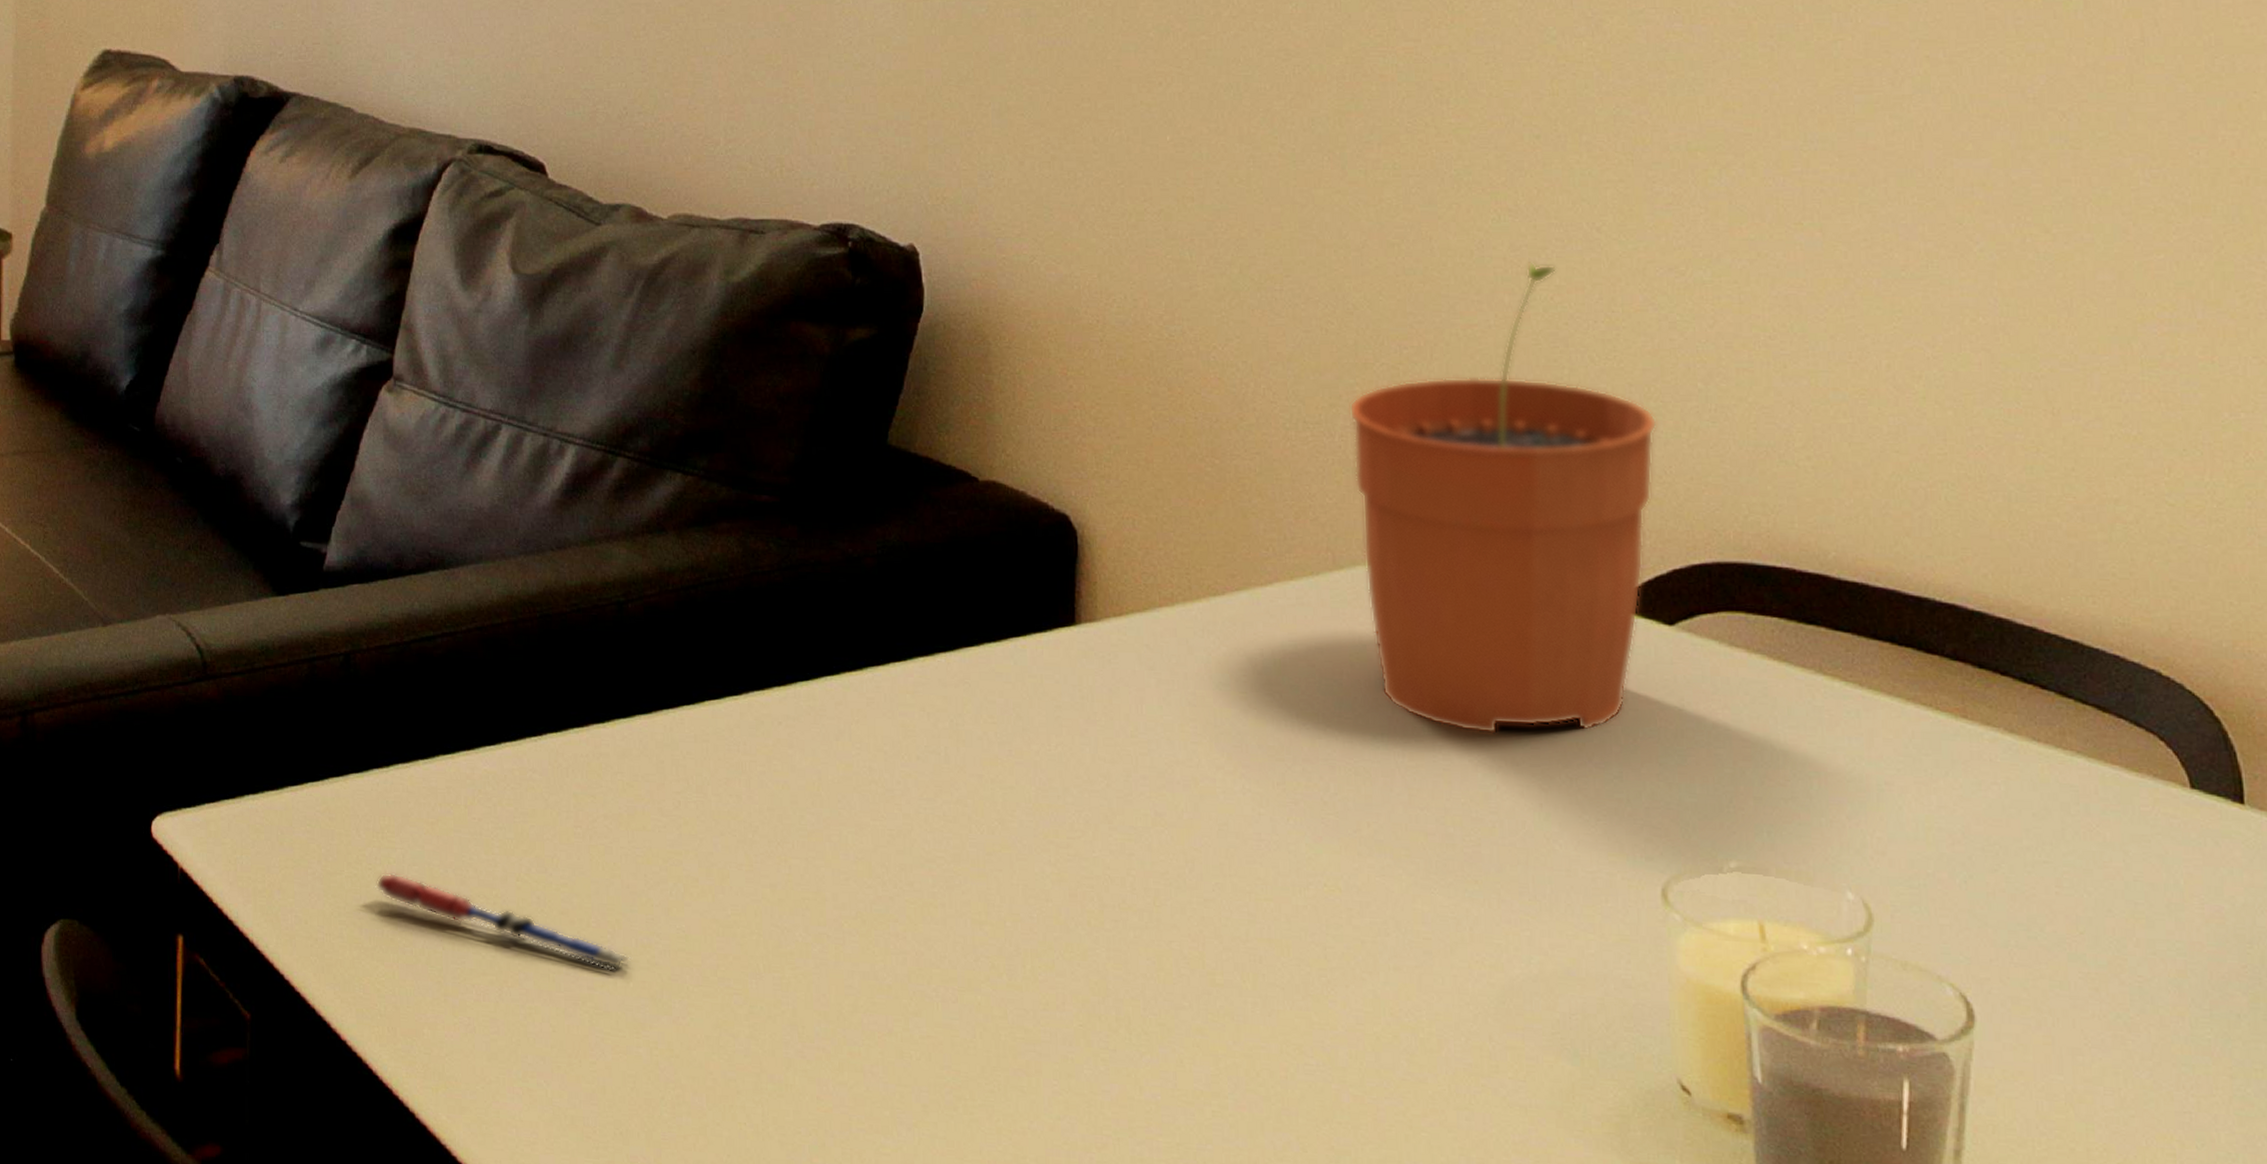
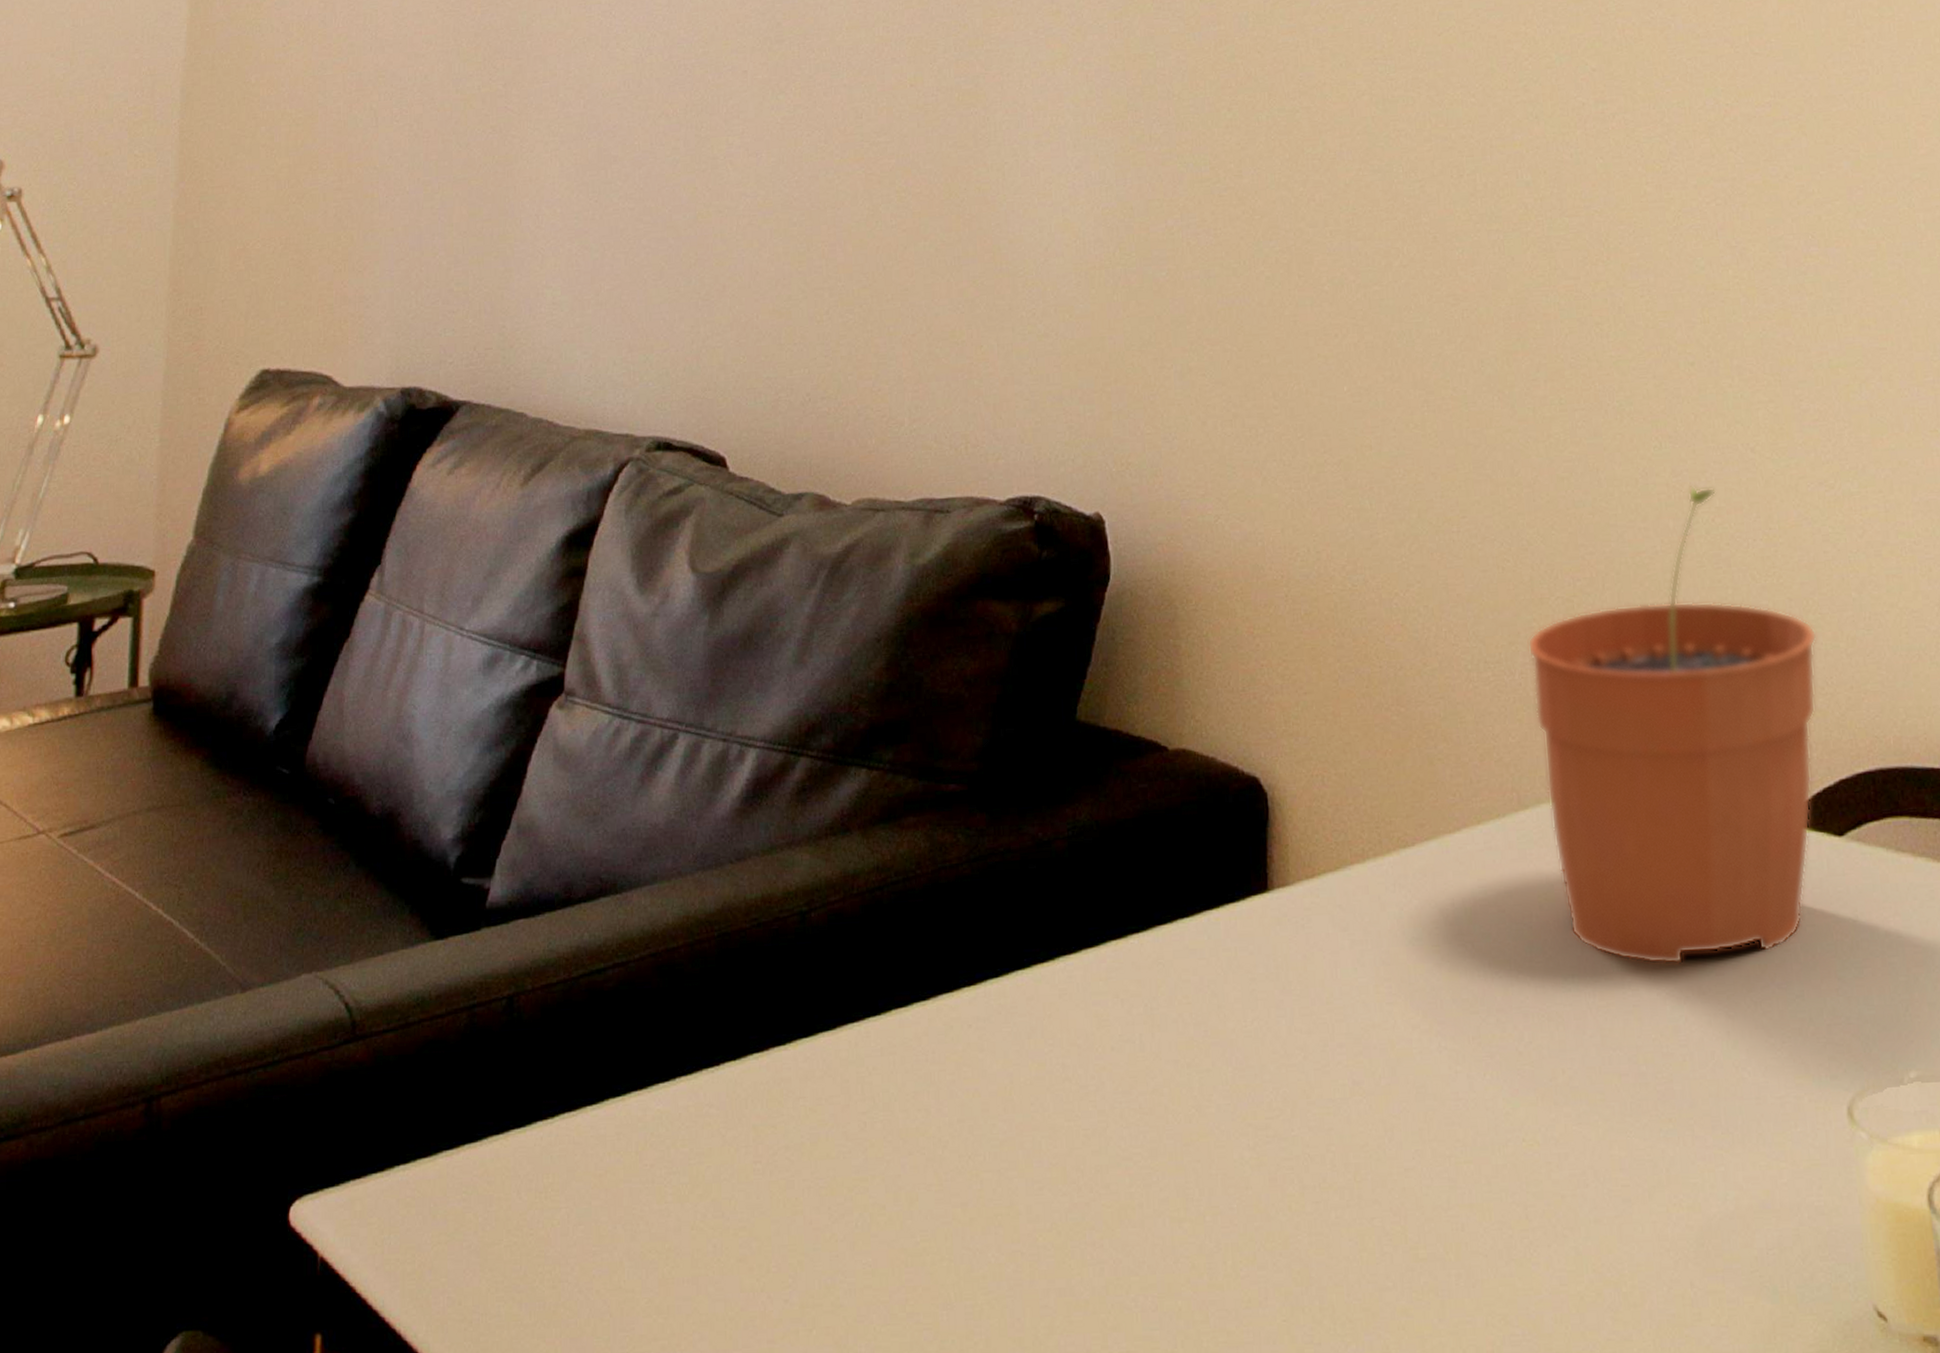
pen: present [373,872,632,970] -> none [534,1235,815,1318]

